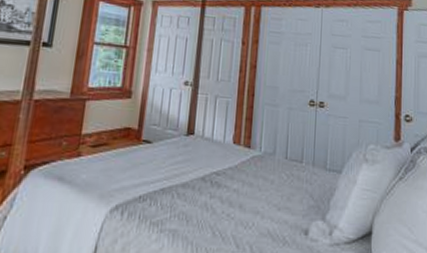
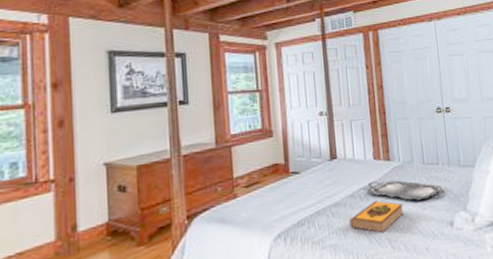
hardback book: none [195,190,257,228] -> present [349,200,404,234]
serving tray: none [219,167,305,198] -> present [366,180,445,201]

